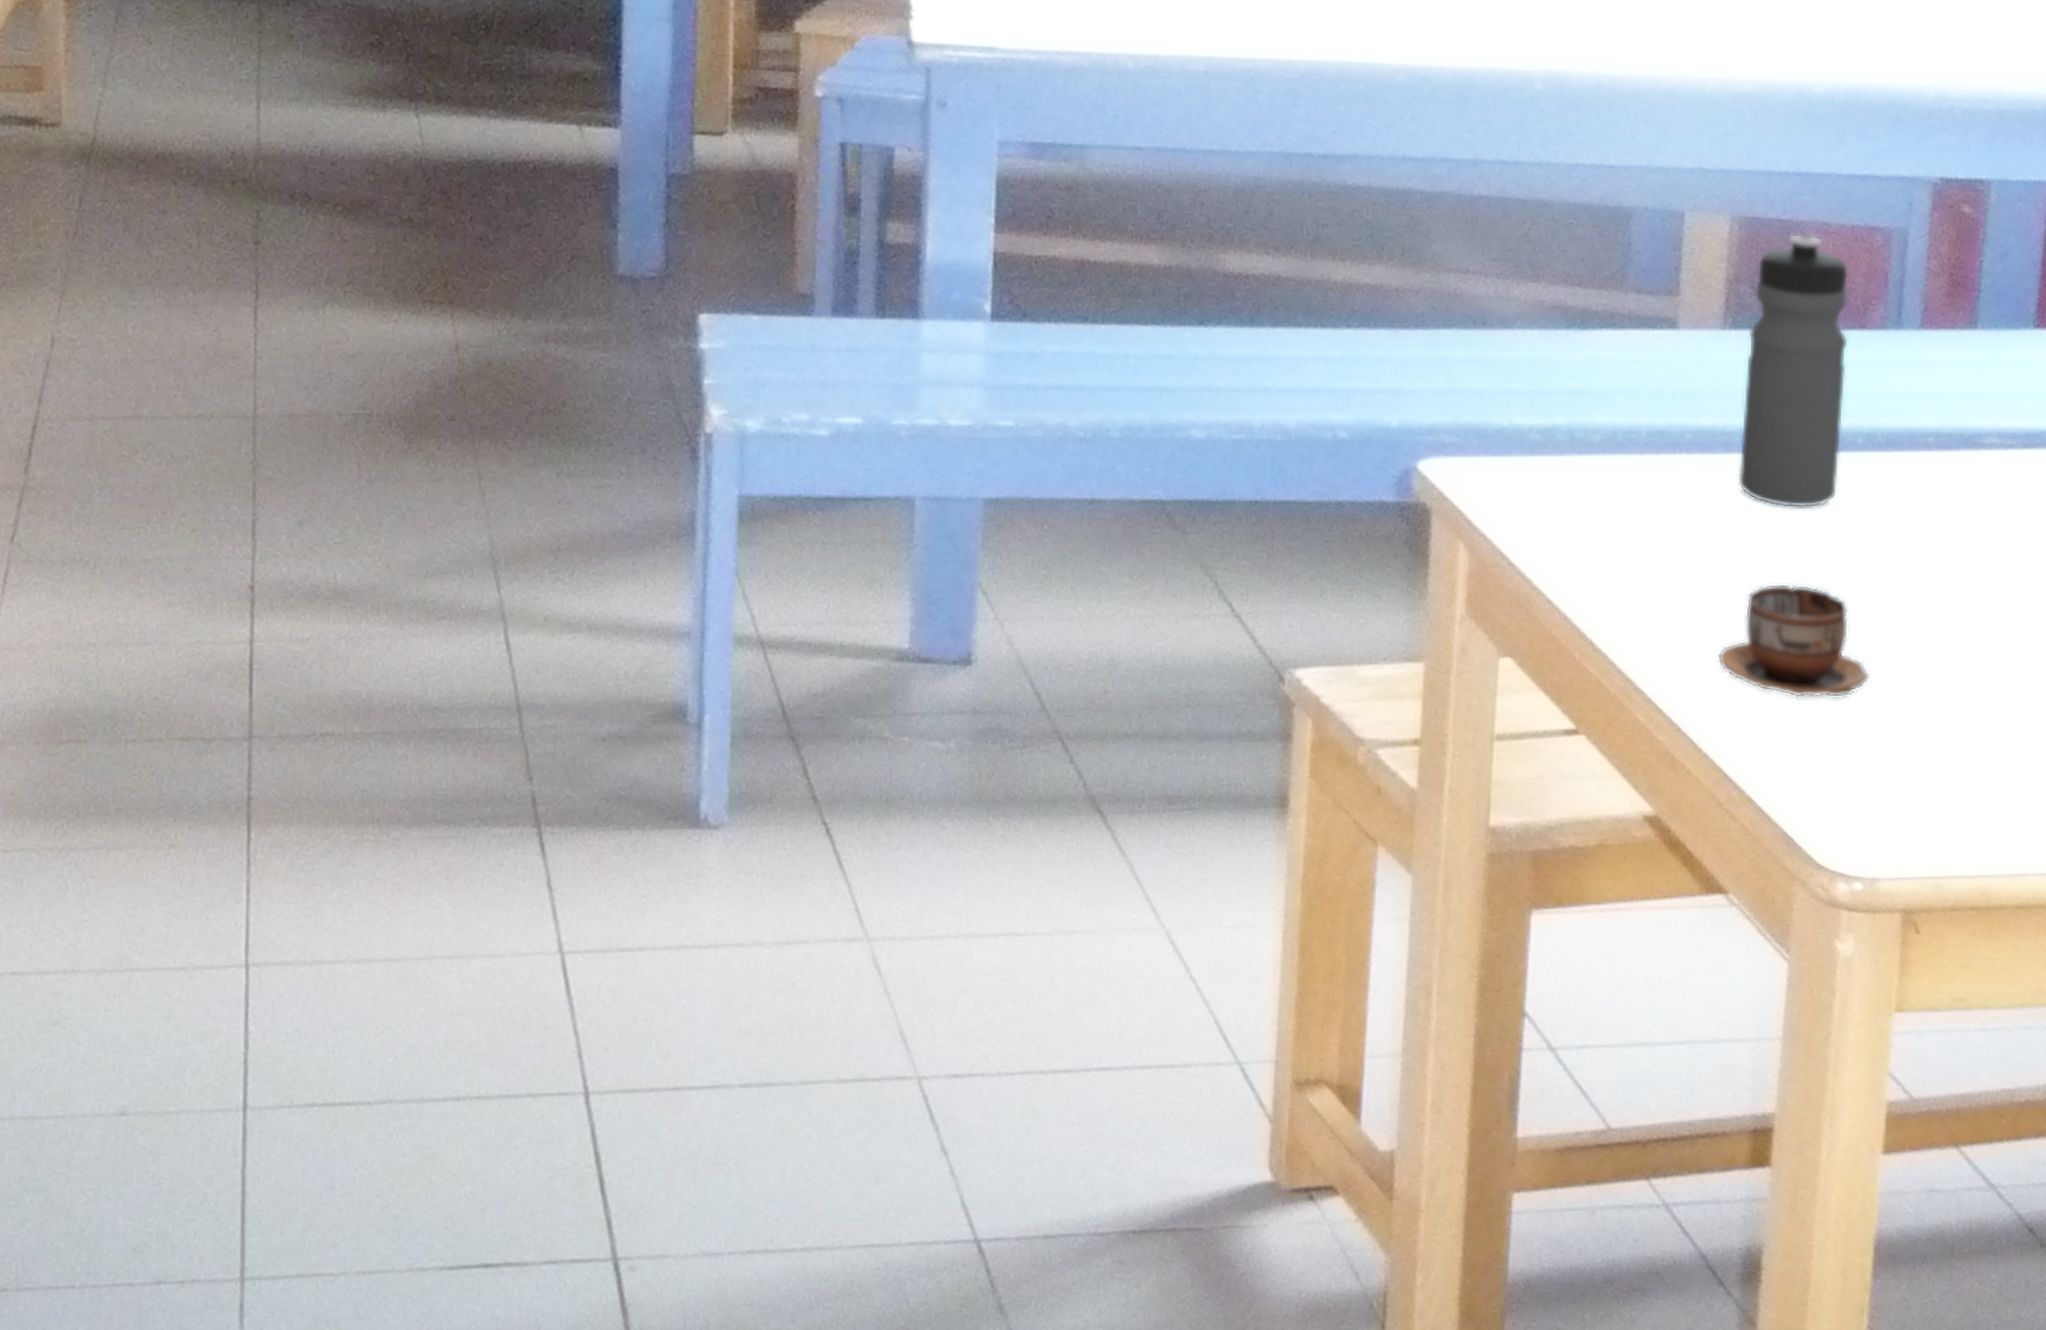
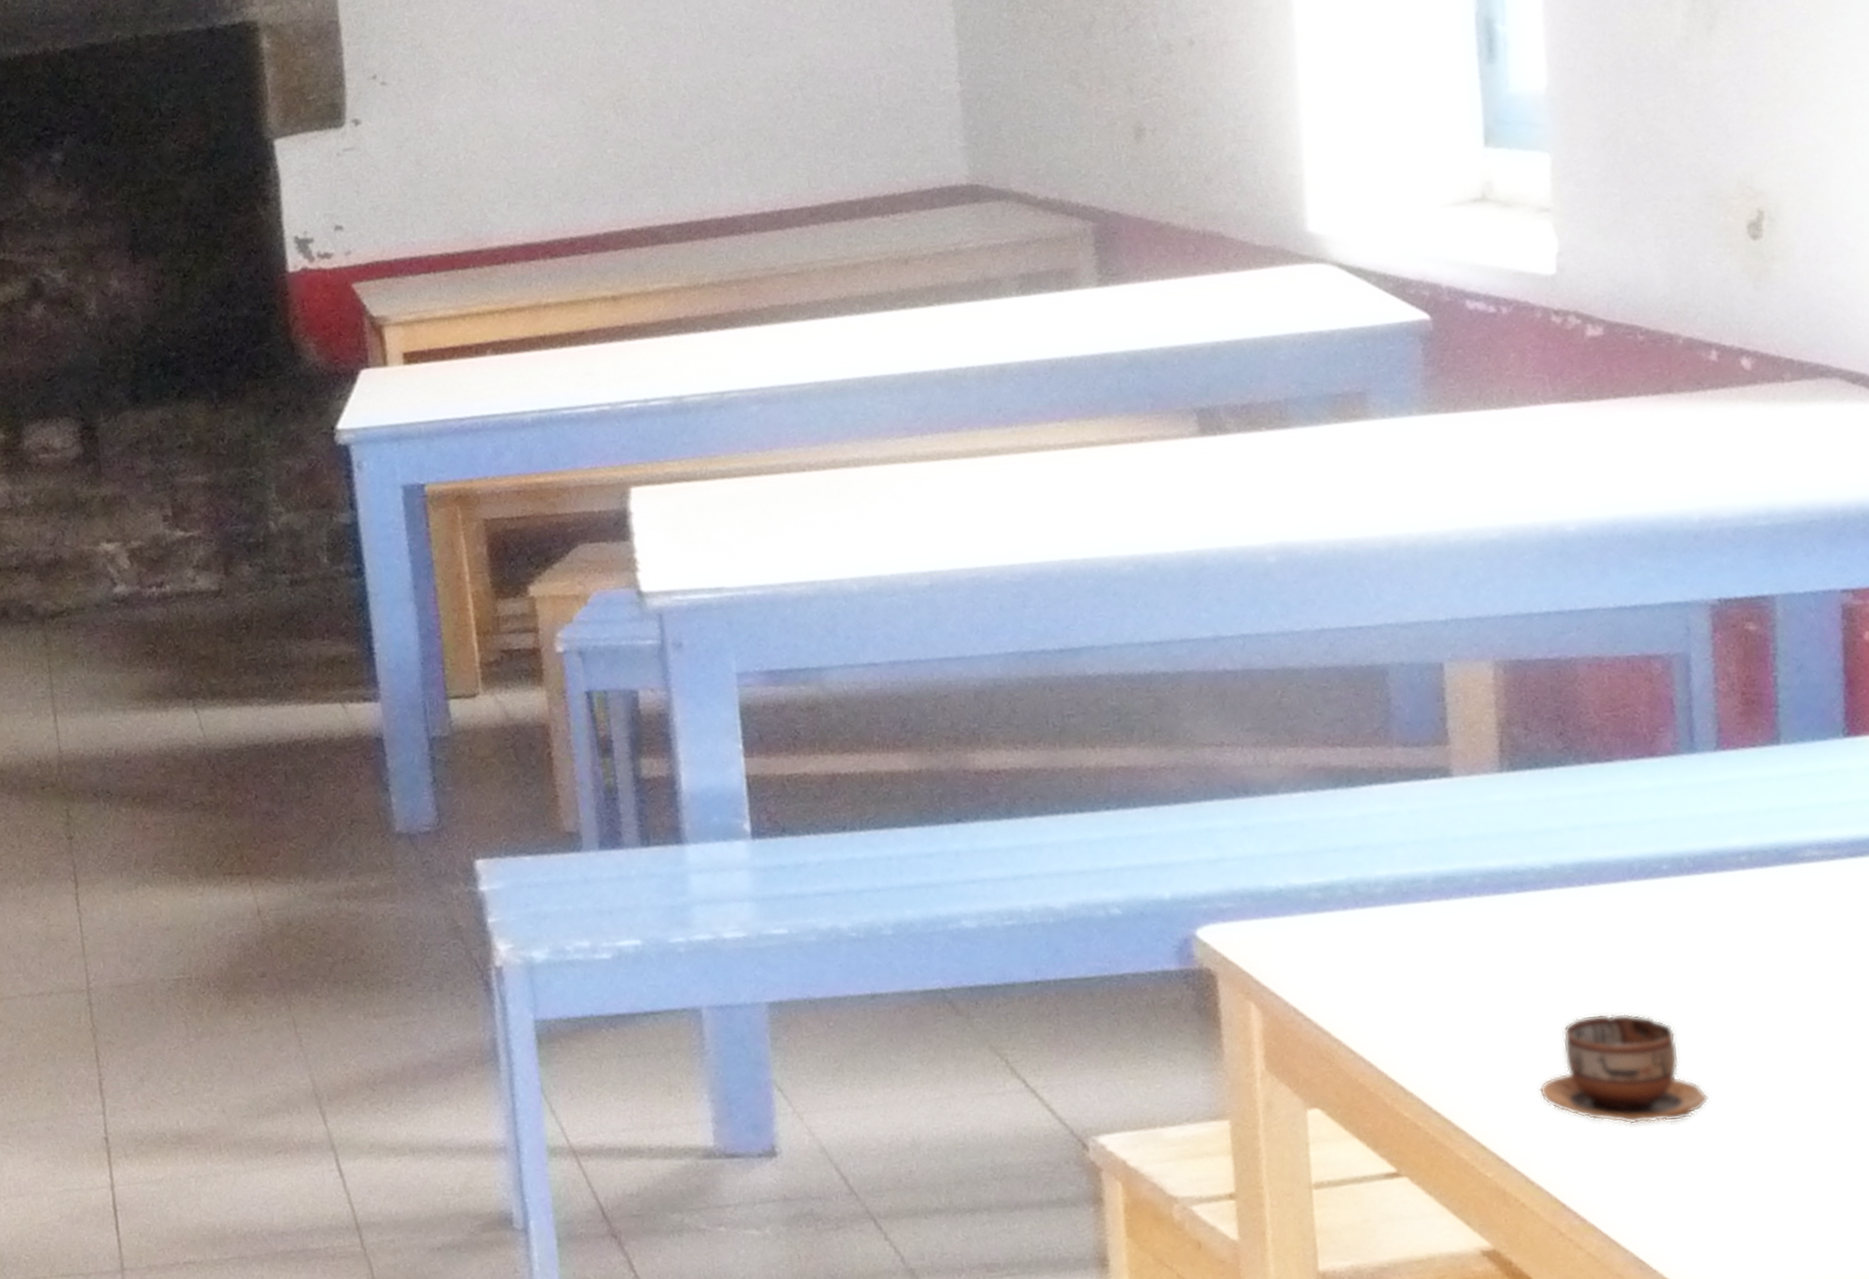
water bottle: present [1737,233,1849,509] -> none [1528,670,1648,940]

